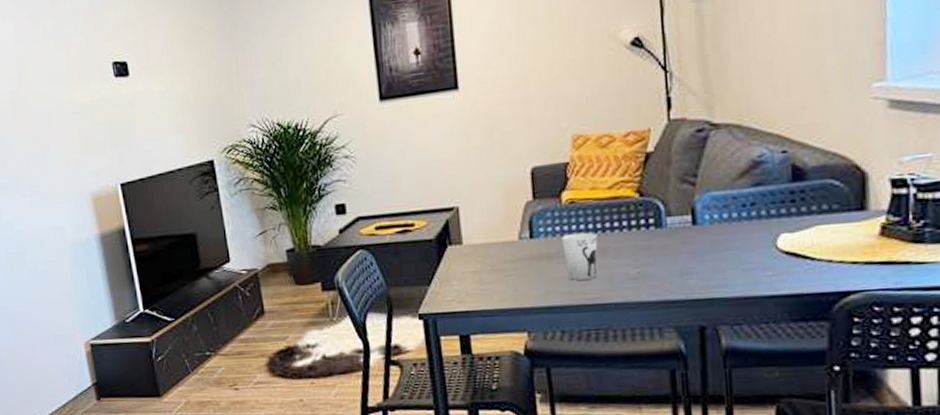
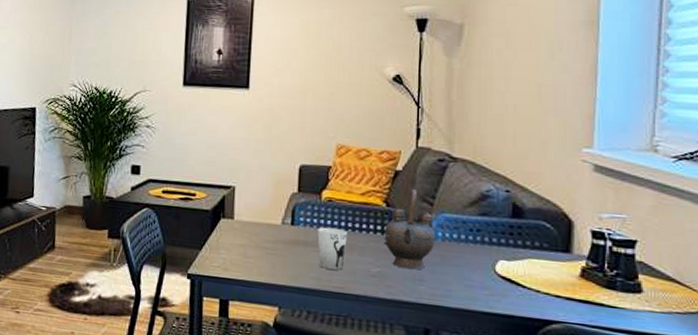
teapot: none [640,171,703,264] -> present [384,189,436,270]

